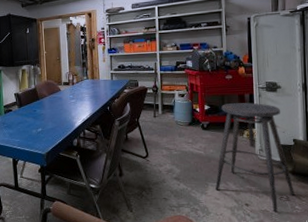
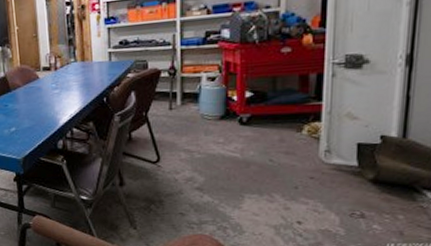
stool: present [215,102,295,213] -> none [254,85,374,233]

